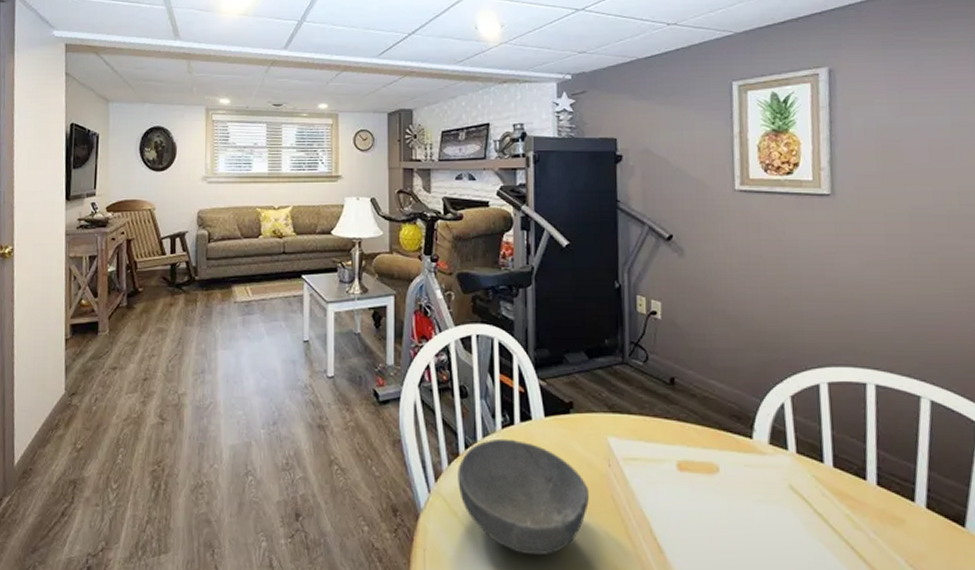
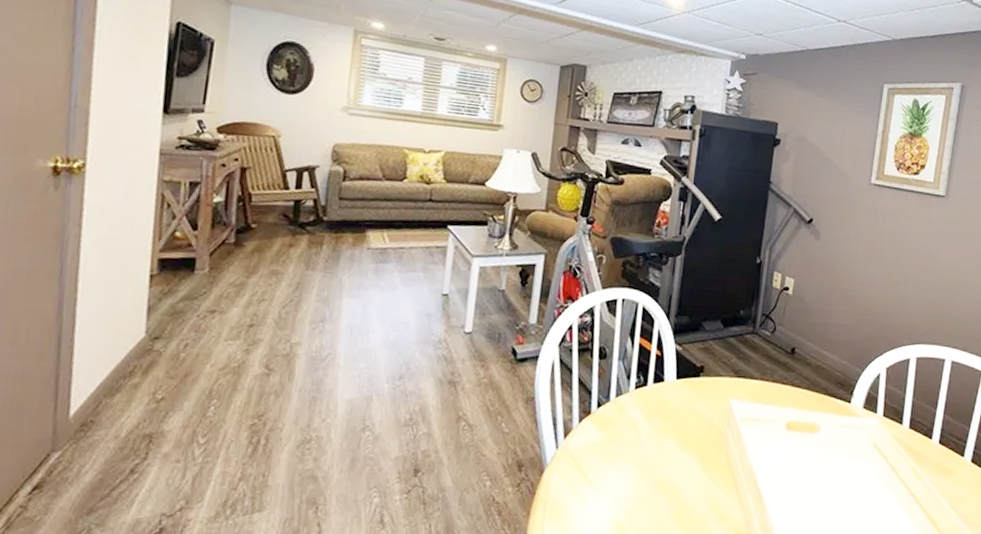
bowl: present [458,438,590,556] -> none [586,398,707,506]

